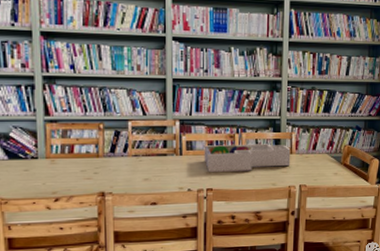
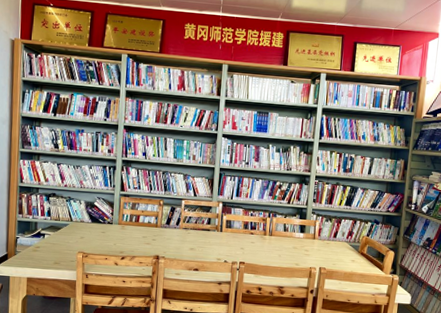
desk organizer: present [204,144,291,173] -> none [239,225,314,251]

